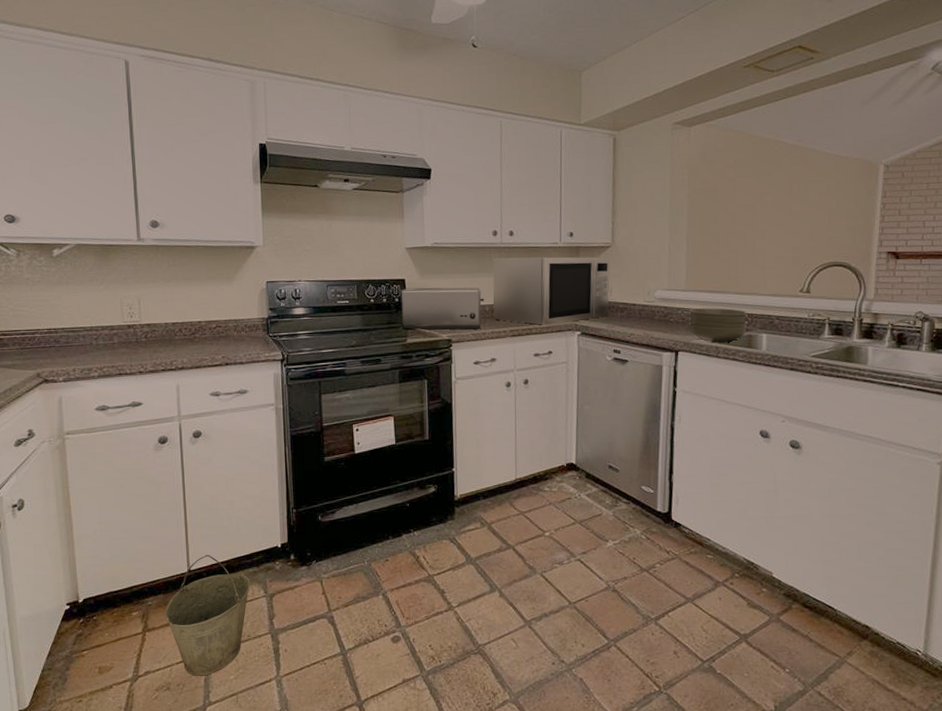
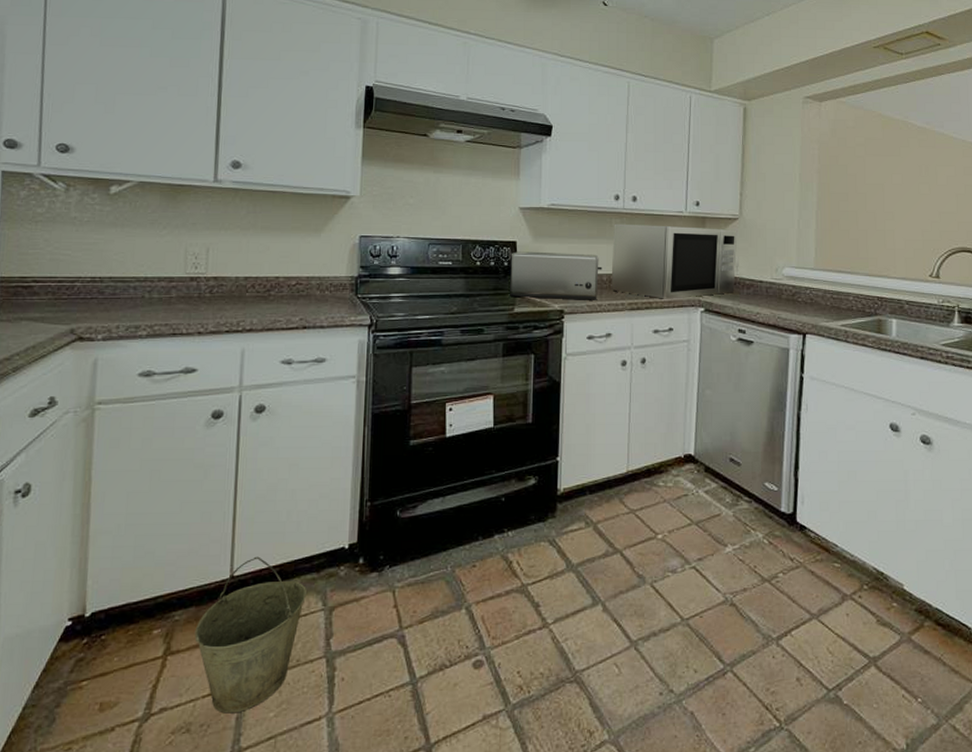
bowl: present [688,308,748,343] -> none [817,289,878,326]

